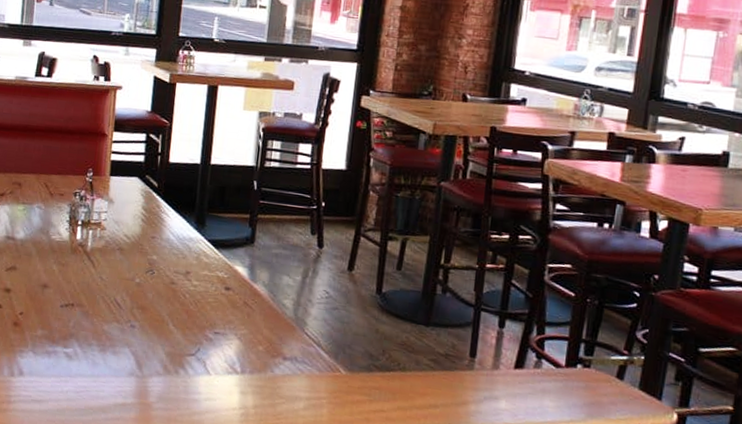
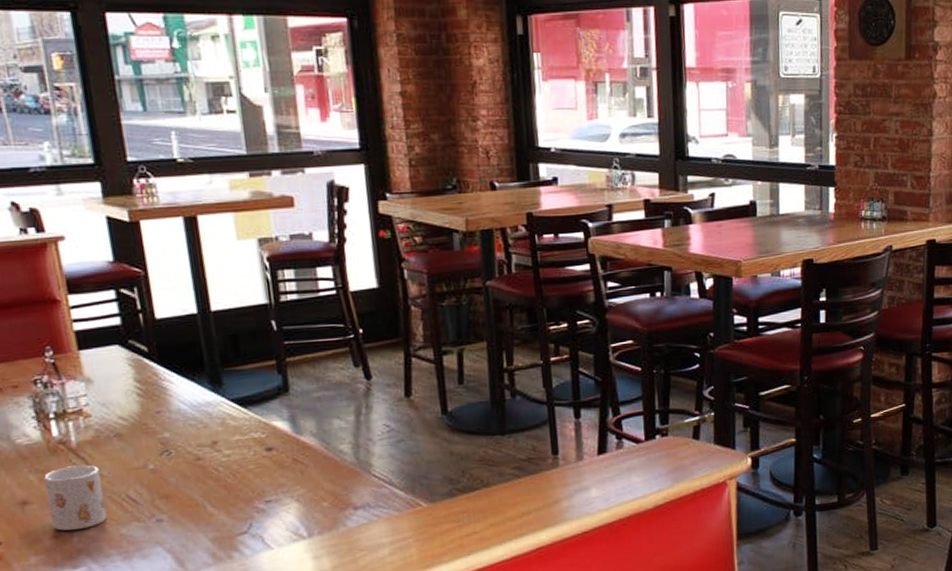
mug: none [59,265,101,318] -> present [44,465,107,531]

